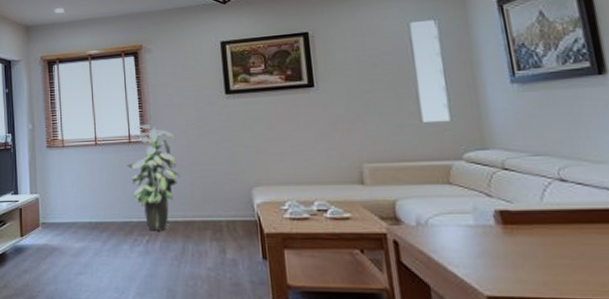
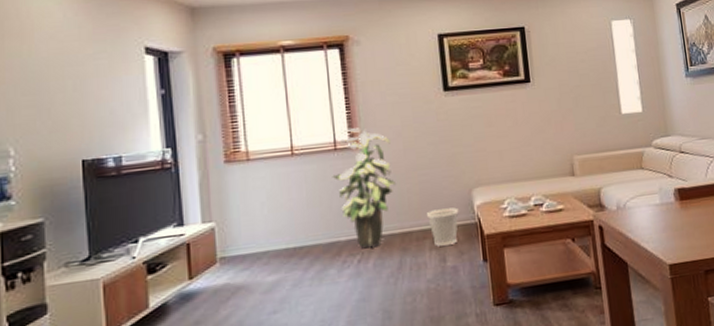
wastebasket: none [207,203,239,238] -> present [426,207,459,247]

